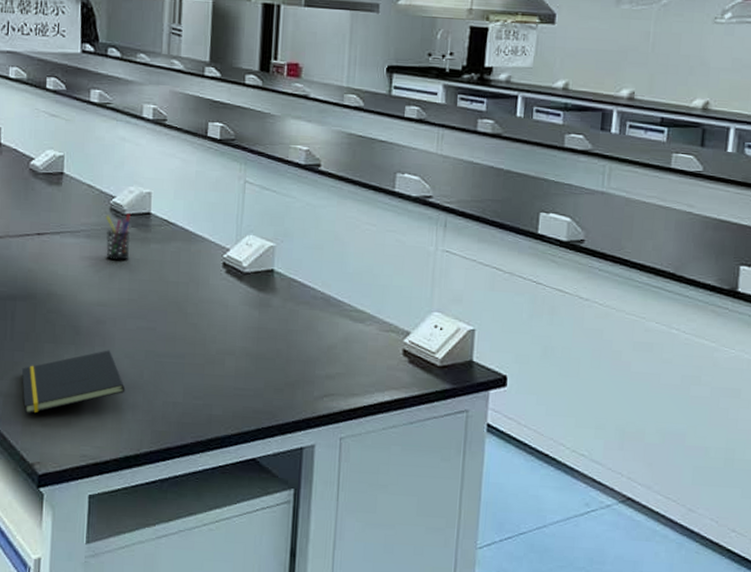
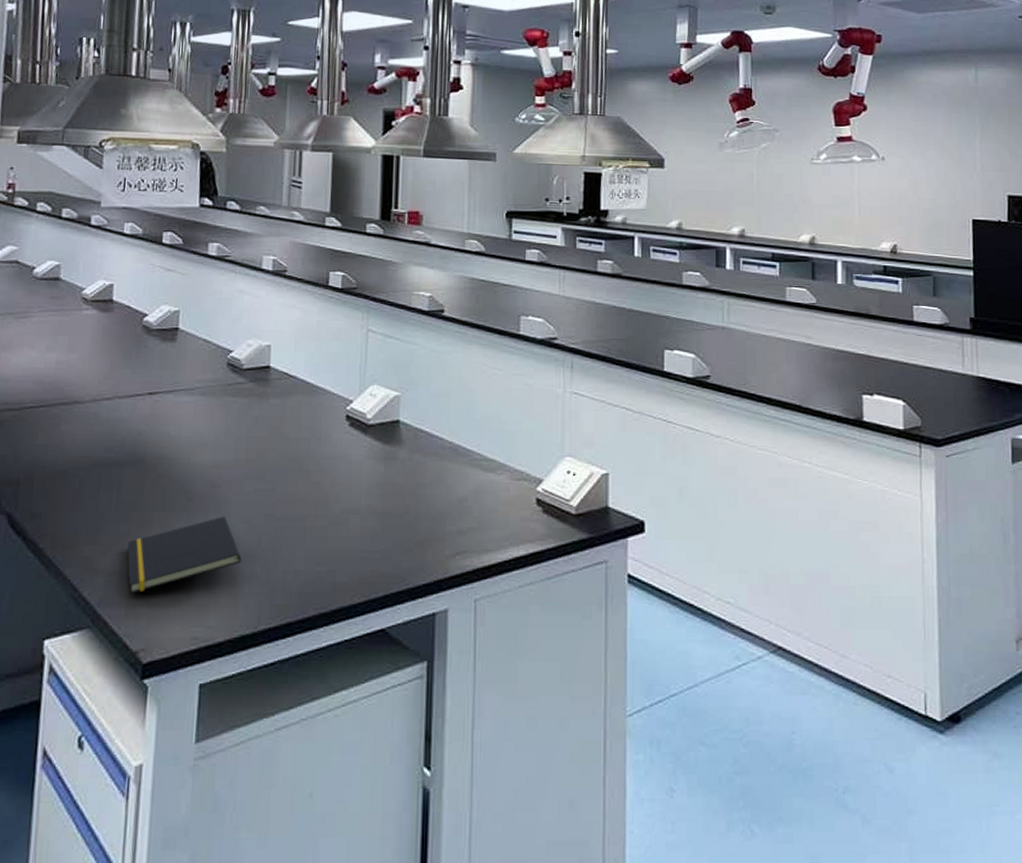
pen holder: present [105,213,131,261] -> none [222,368,249,419]

